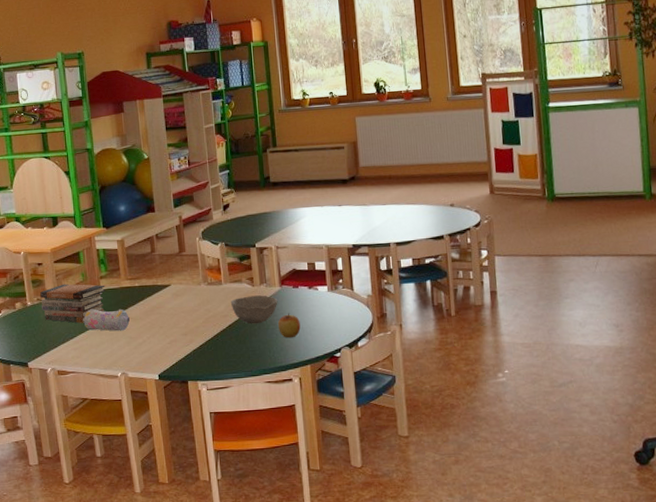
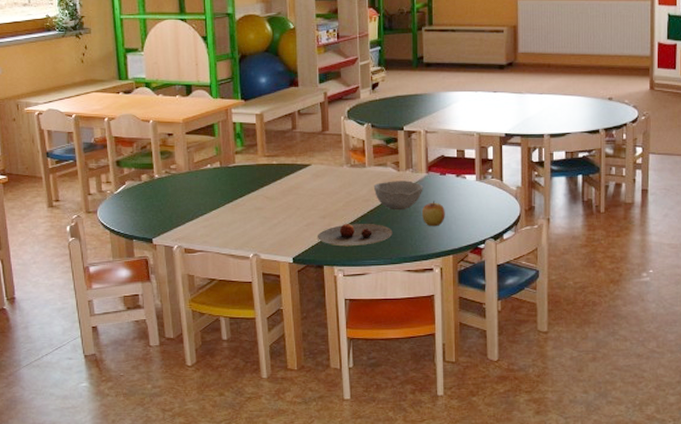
book stack: present [40,283,106,323] -> none [169,157,241,200]
pencil case: present [83,308,130,331] -> none [215,186,265,210]
plate: none [181,338,252,362] -> present [318,224,393,247]

